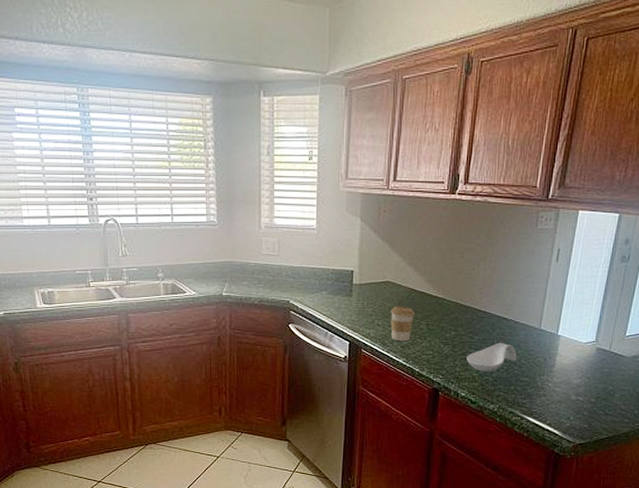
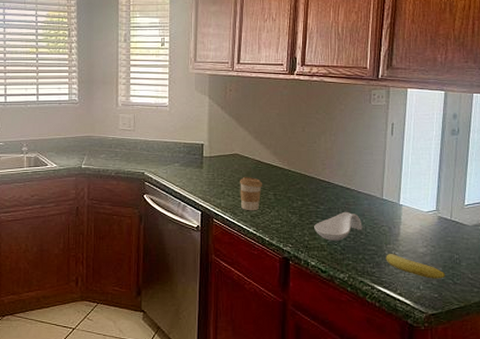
fruit: none [538,384,598,410] -> present [386,253,446,279]

